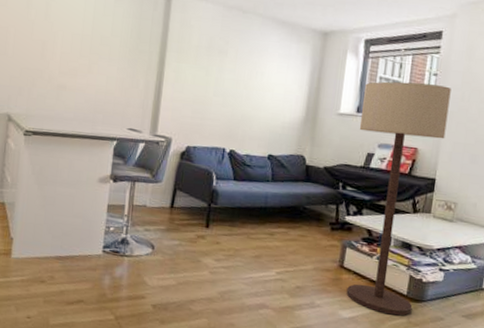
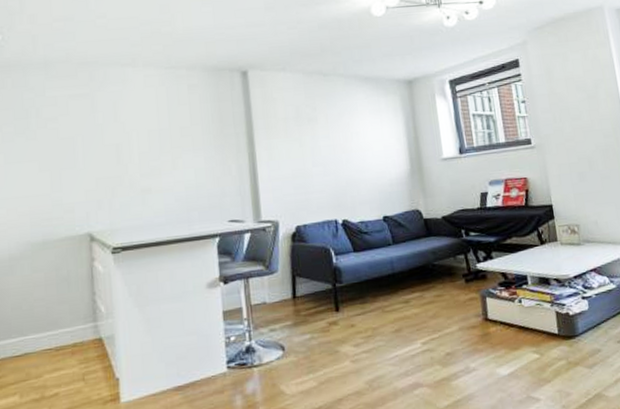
floor lamp: present [346,81,451,316] -> none [461,111,568,360]

